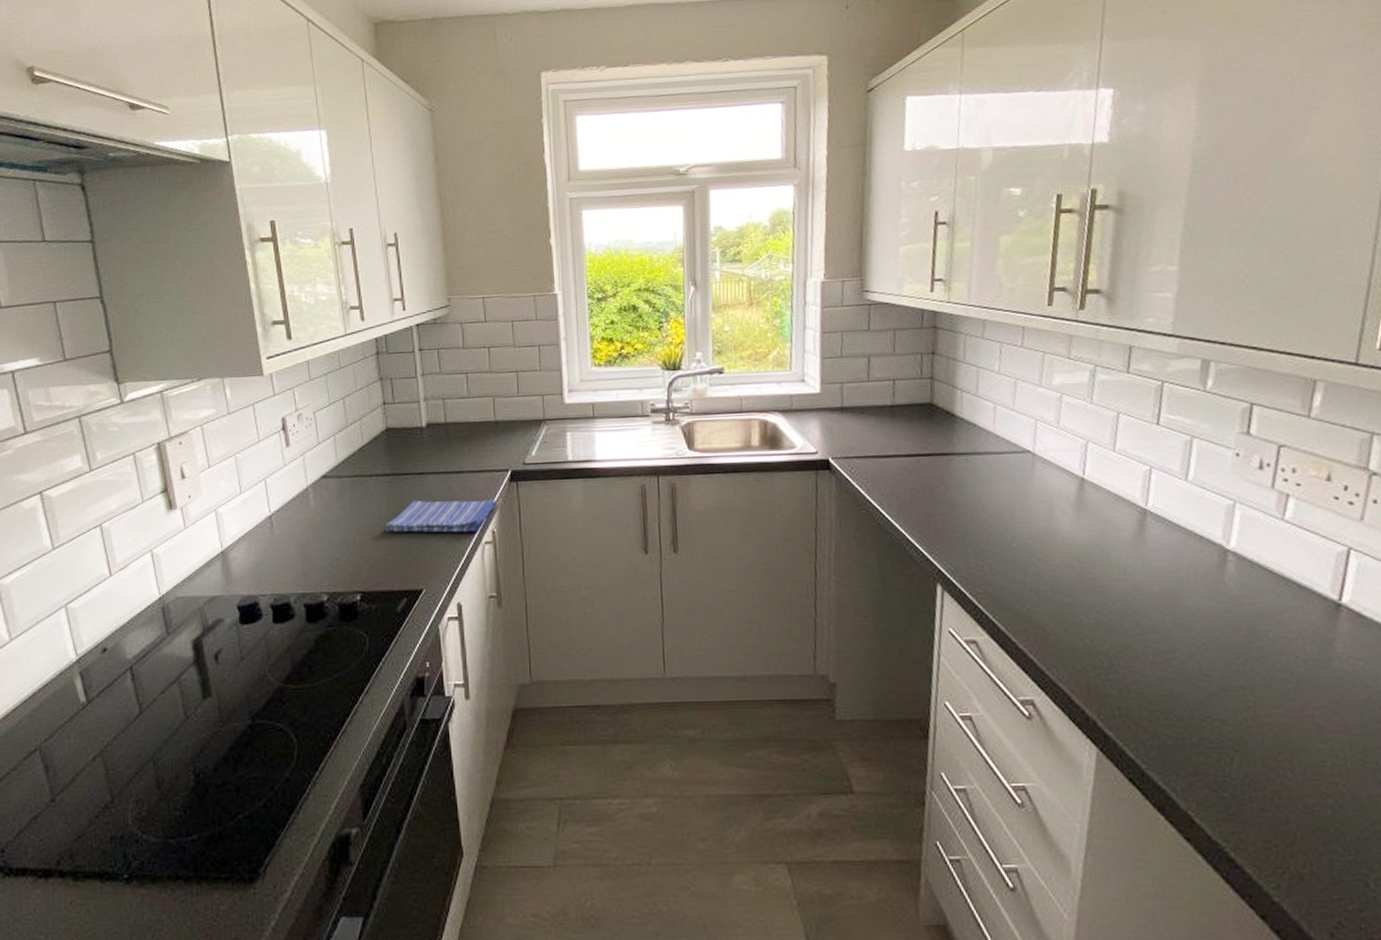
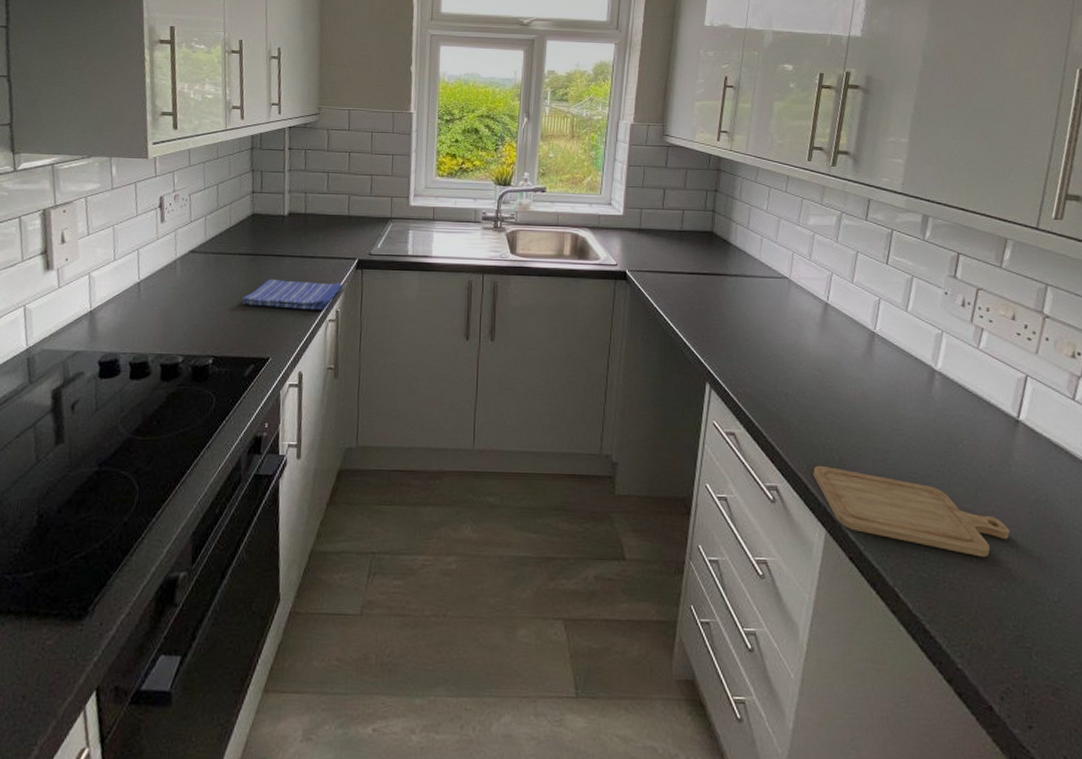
chopping board: none [1077,672,1334,771] -> present [813,465,1010,558]

